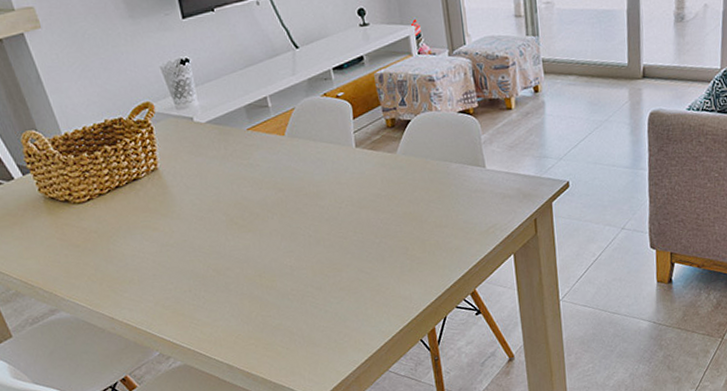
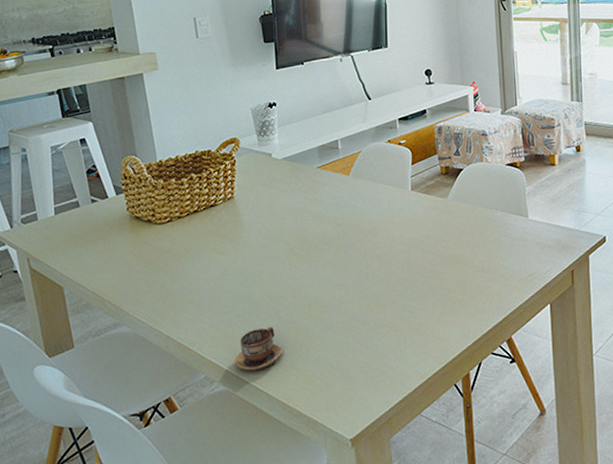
cup: none [188,300,239,345] -> present [235,327,283,371]

